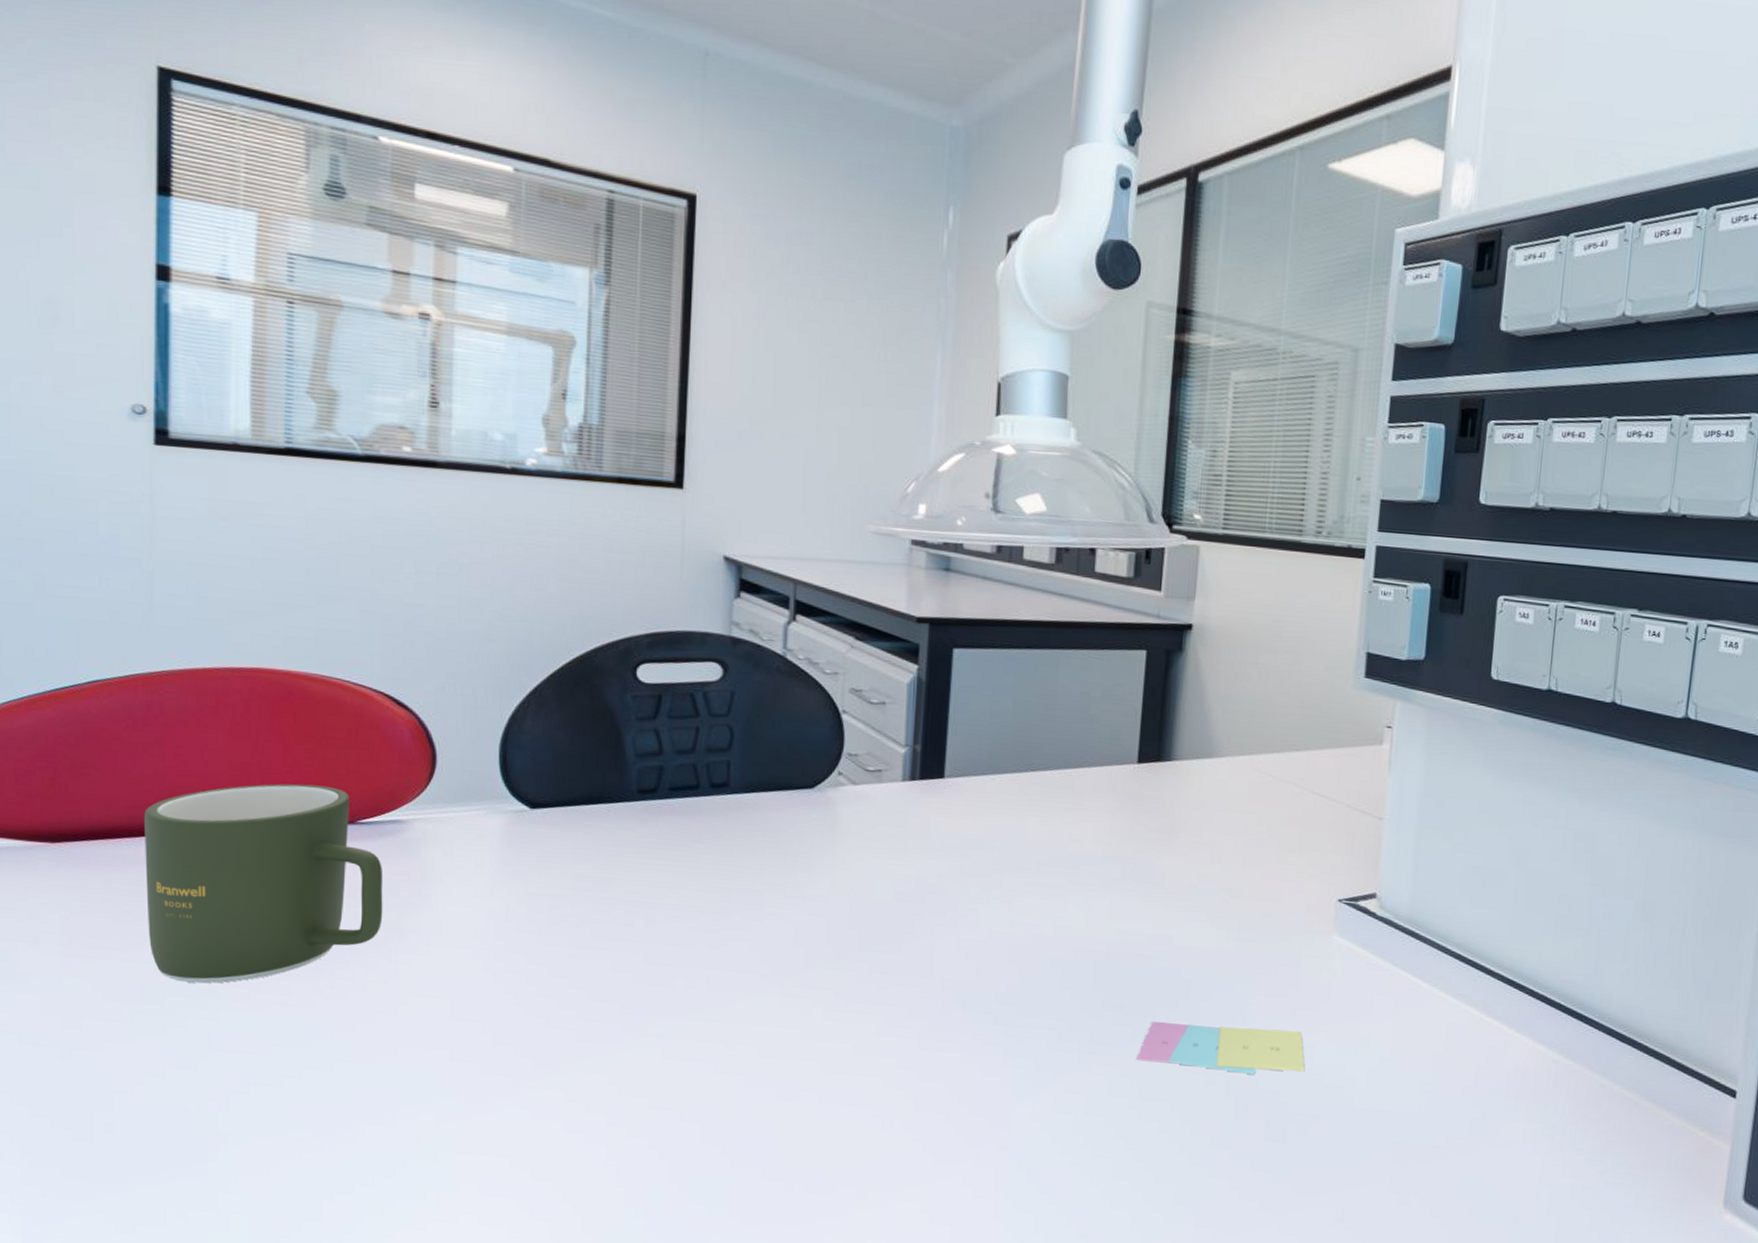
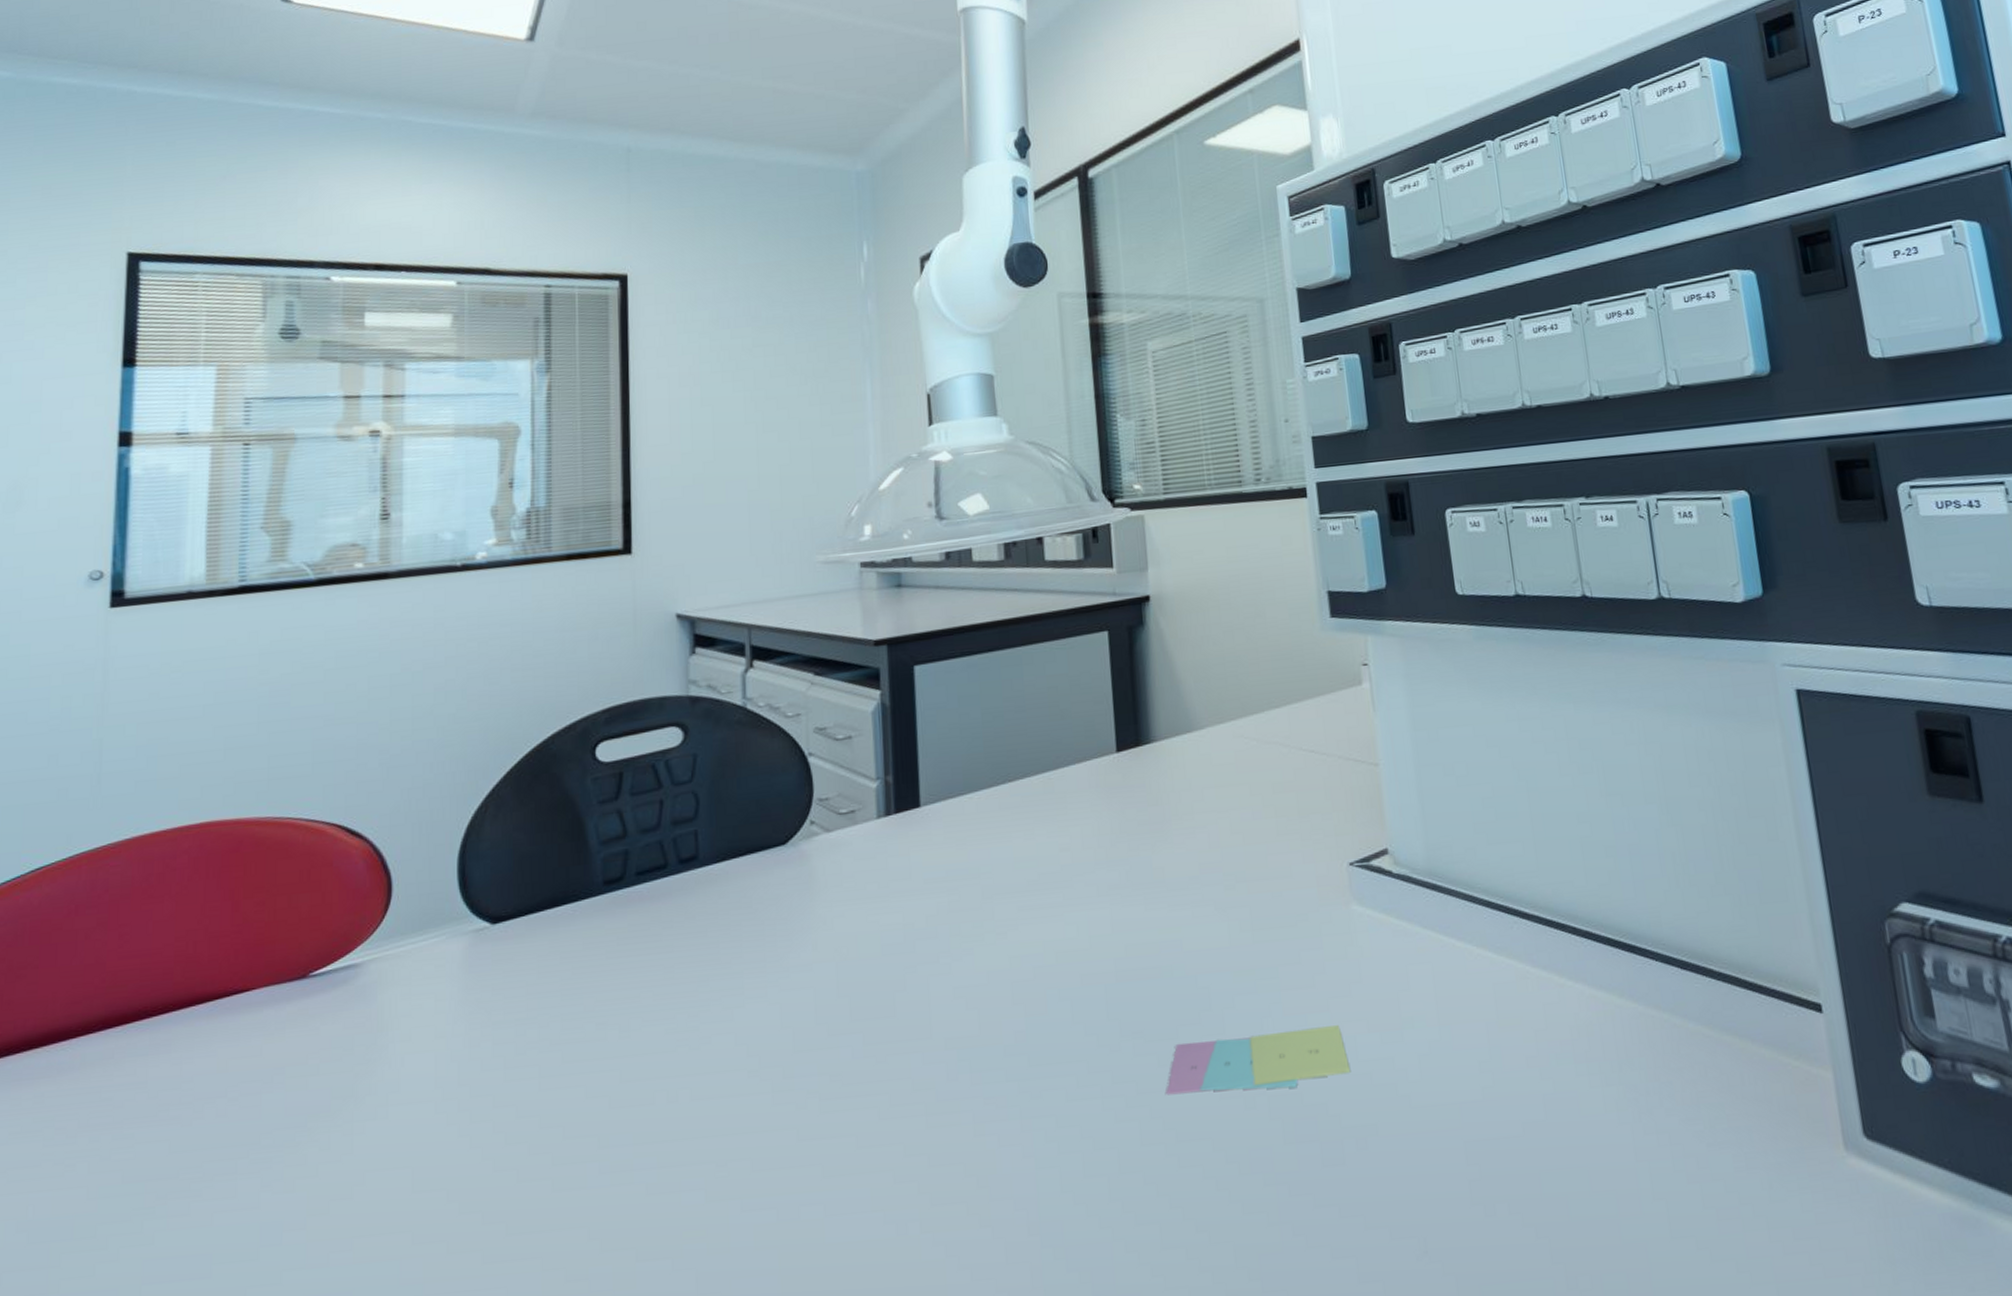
mug: present [143,783,383,984] -> none [81,940,337,1205]

